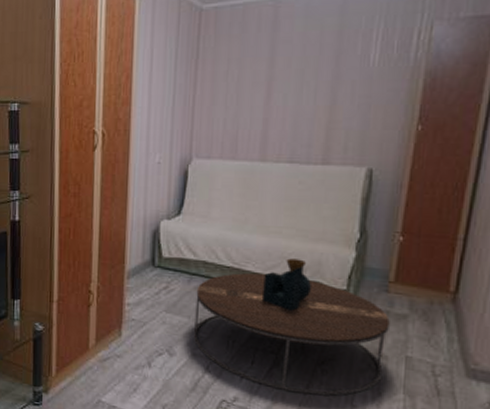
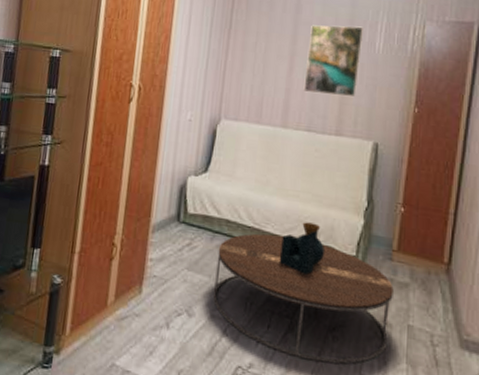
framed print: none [284,37,356,119] -> present [303,25,364,96]

